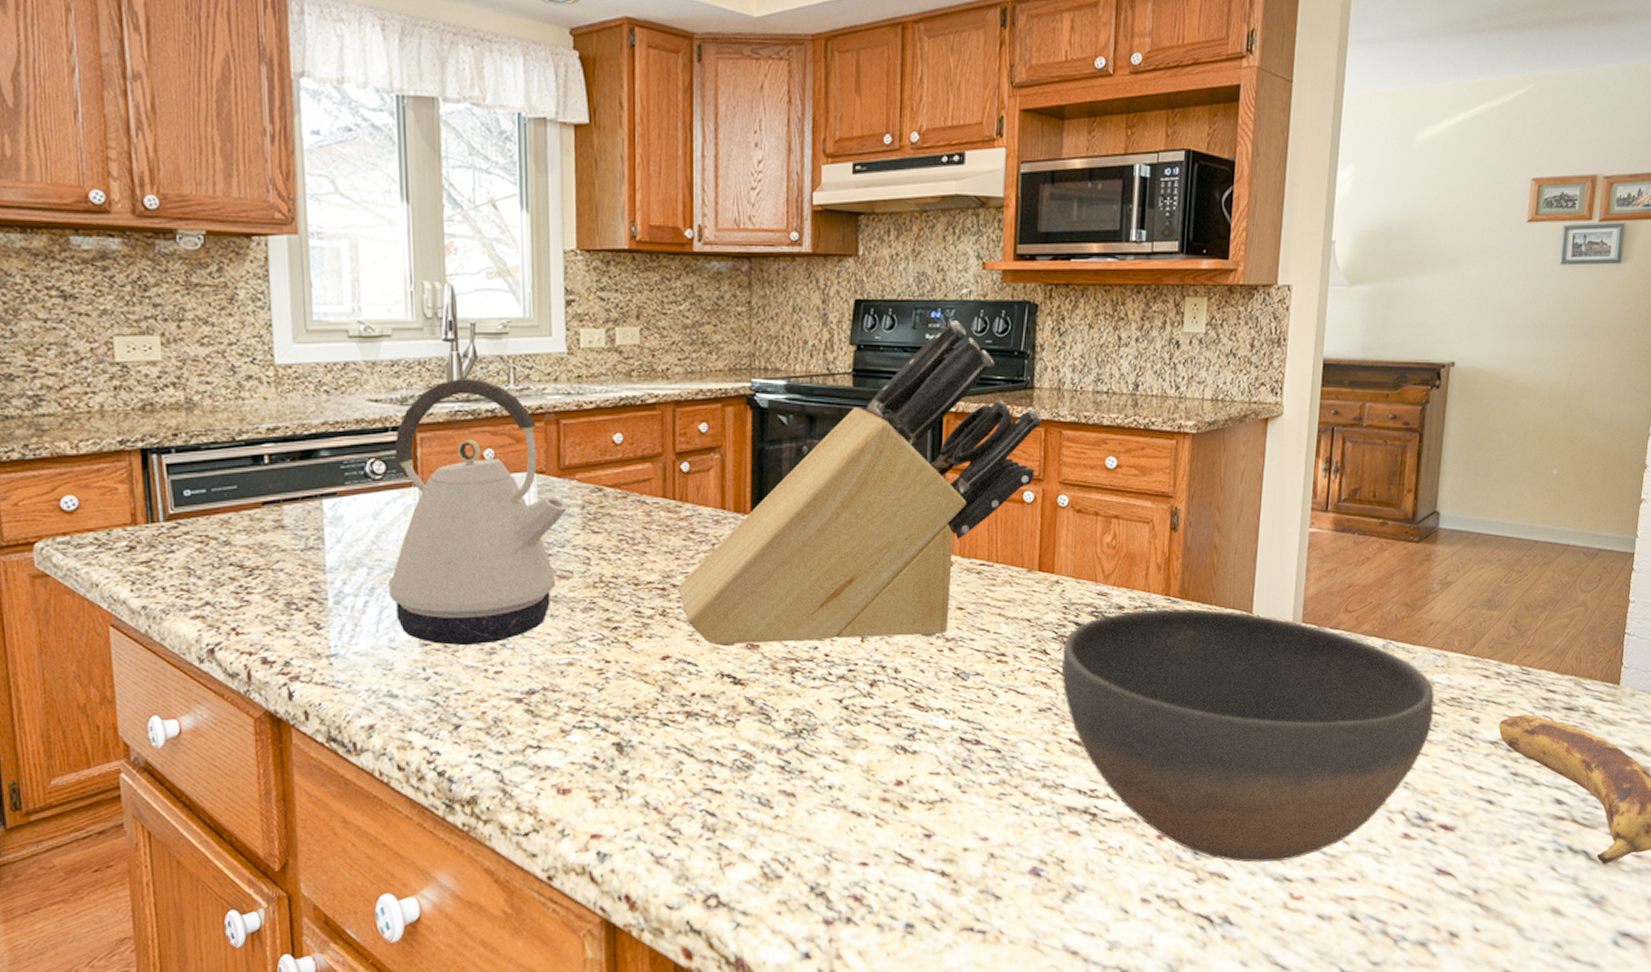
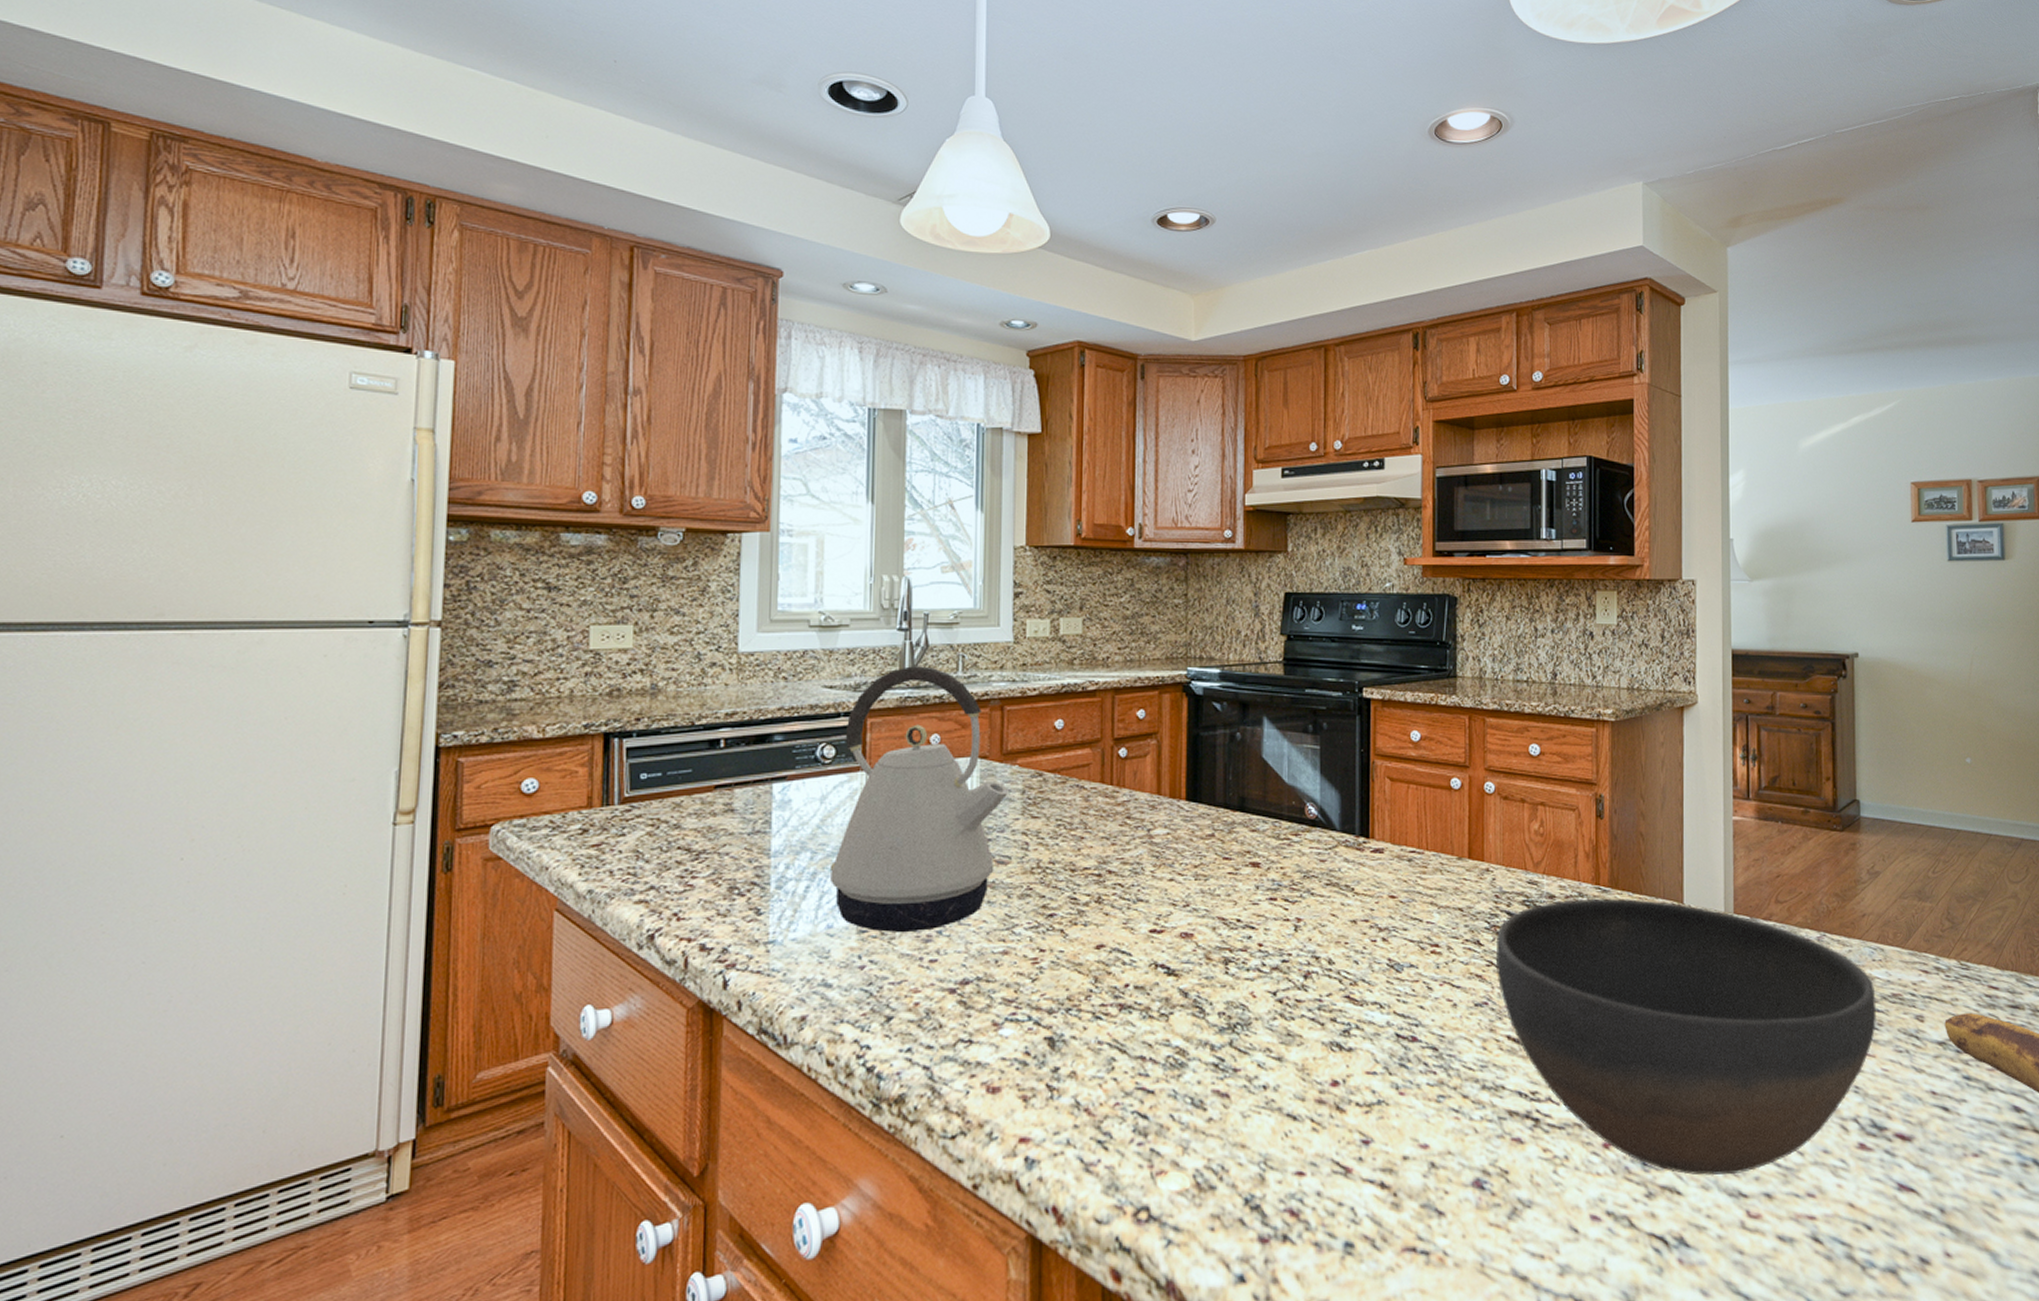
knife block: present [677,321,1042,647] -> none [1113,612,1466,936]

